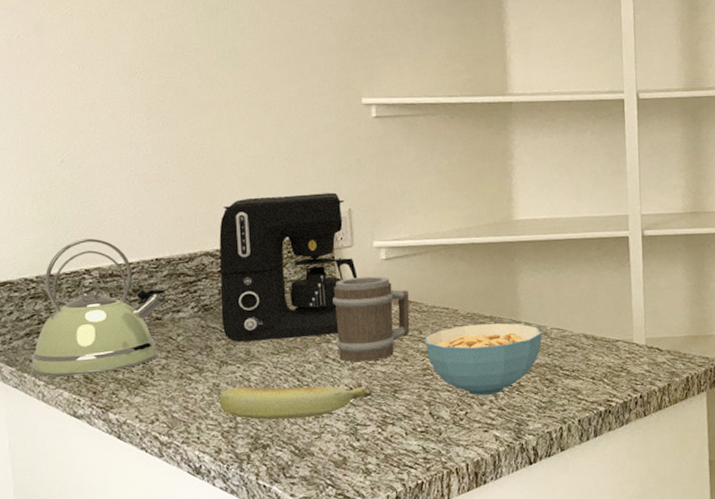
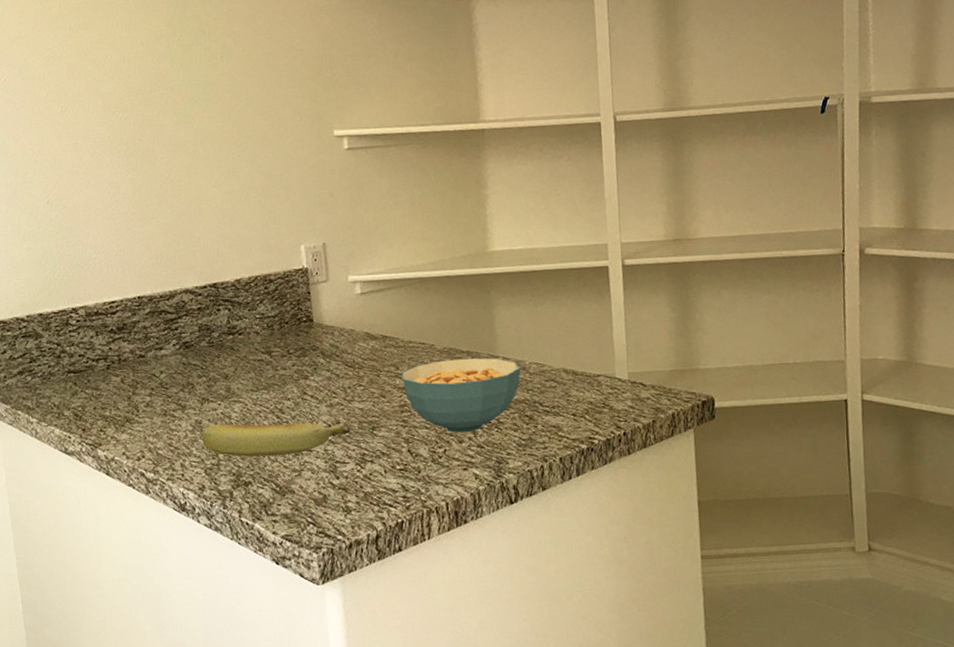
kettle: present [30,238,166,377] -> none [23,277,148,414]
coffee maker: present [219,192,358,342] -> none [198,227,334,379]
barrel: present [333,276,410,362] -> none [309,311,386,399]

